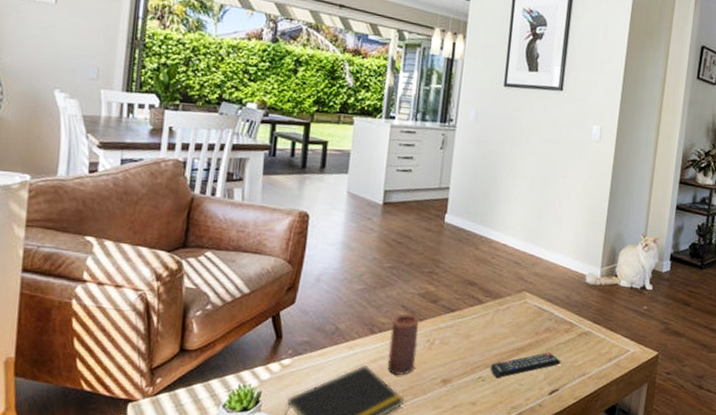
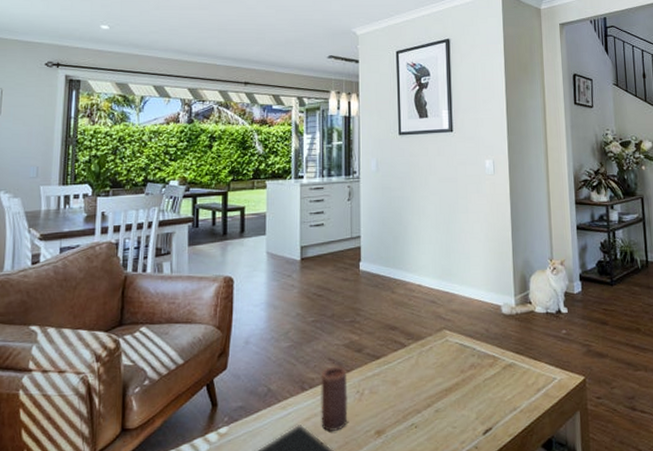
remote control: present [490,352,561,378] -> none [421,390,490,422]

